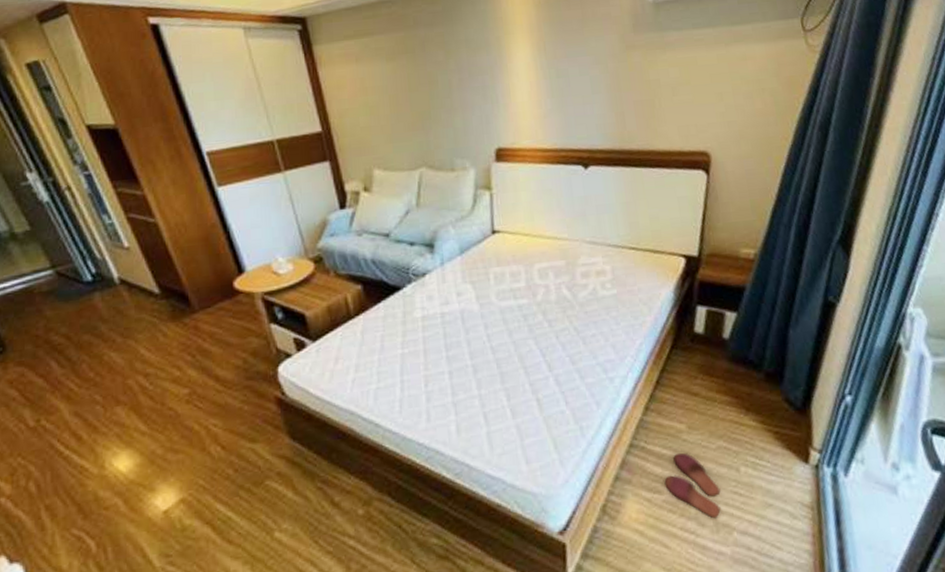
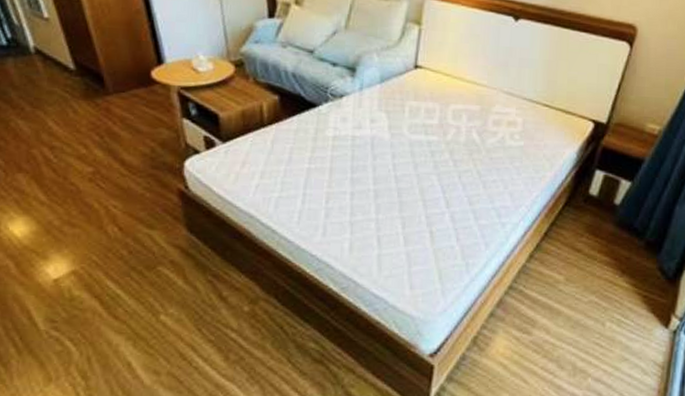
slippers: present [664,453,722,519] -> none [534,302,585,364]

